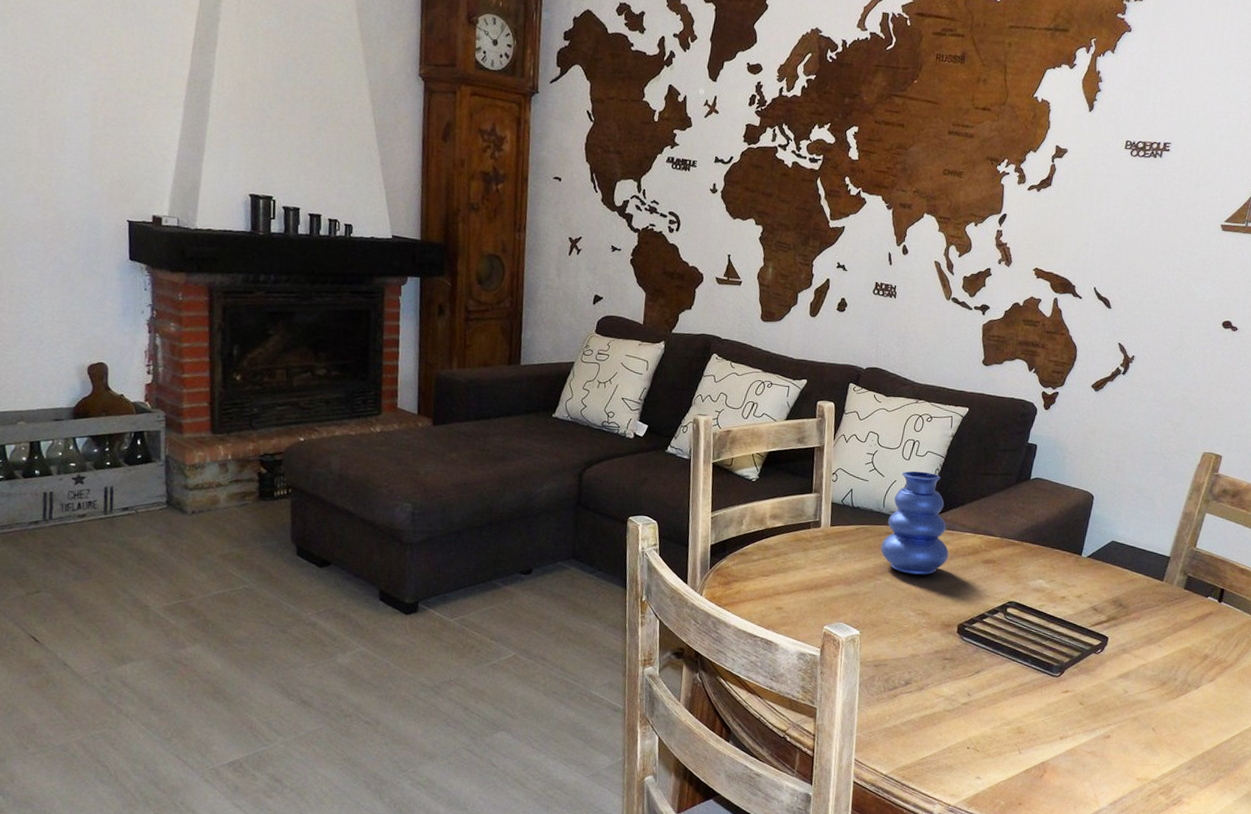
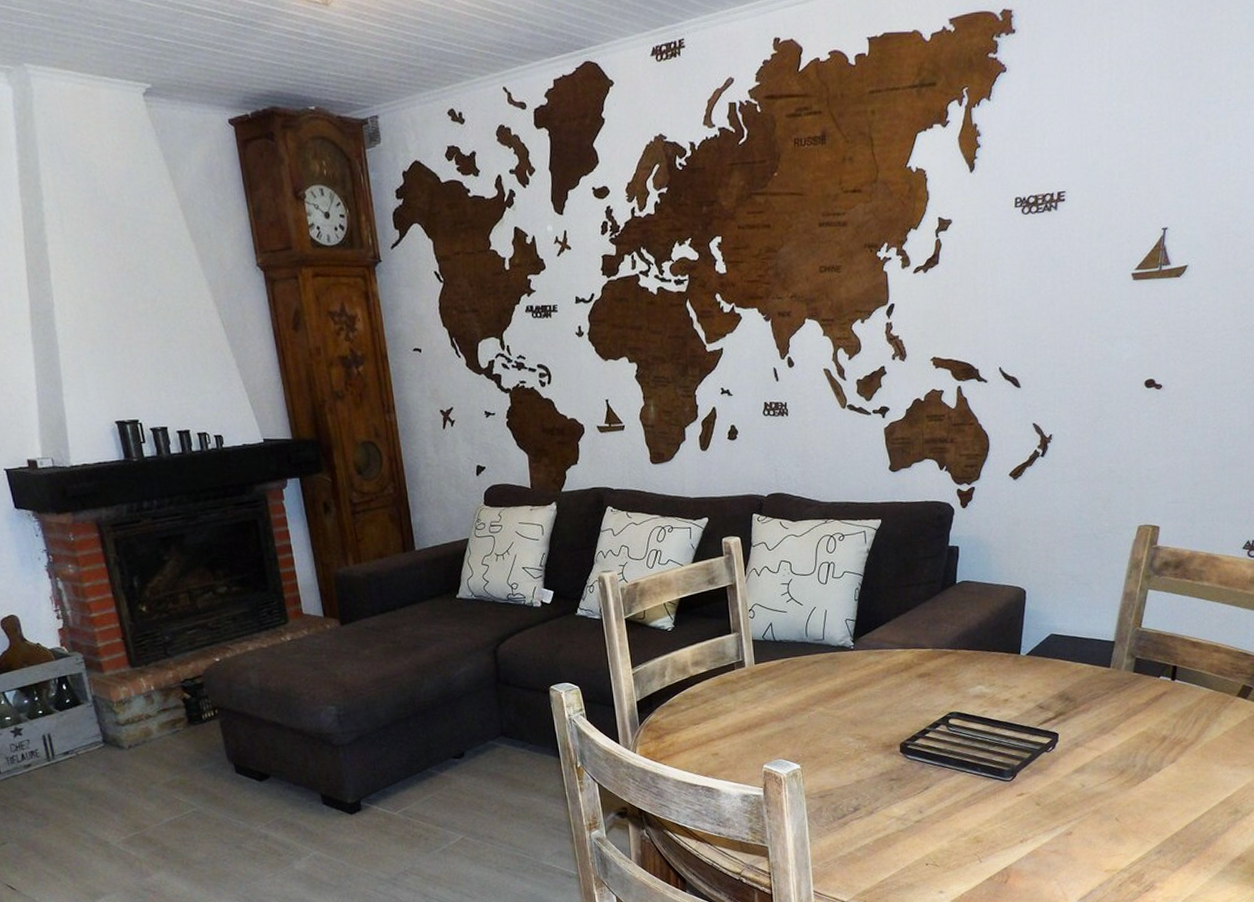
vase: present [881,471,949,575] -> none [810,593,881,701]

